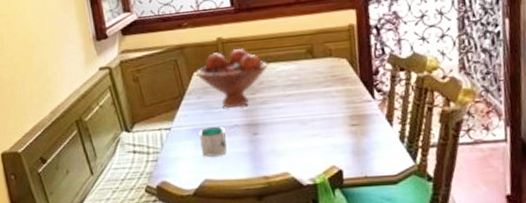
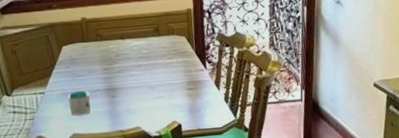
fruit bowl: present [196,49,268,109] -> none [65,27,123,76]

